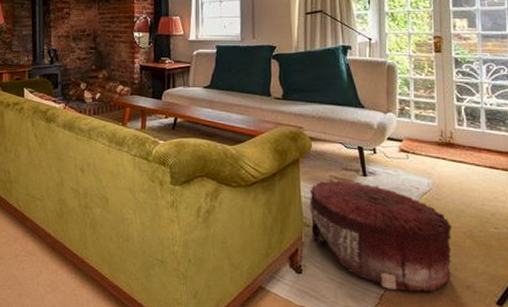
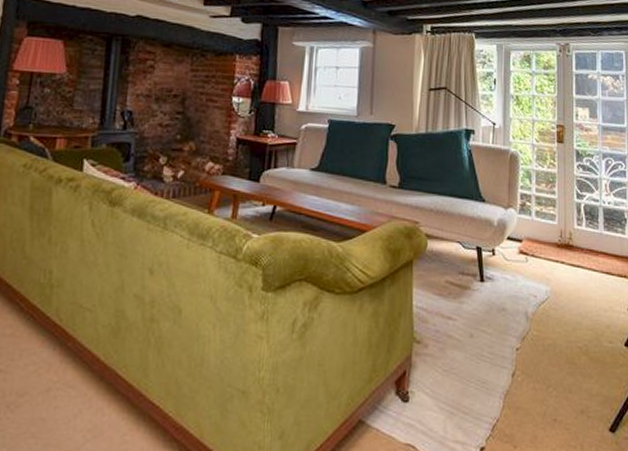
pouf: present [309,179,452,293] -> none [420,285,568,420]

